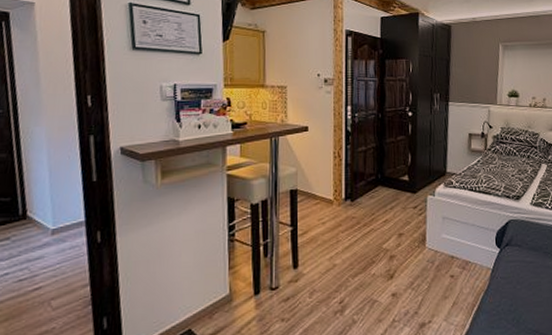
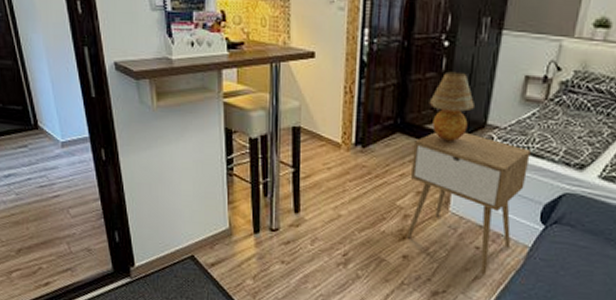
nightstand: none [392,180,481,301] -> present [407,132,531,276]
table lamp: none [401,134,436,188] -> present [429,71,474,141]

